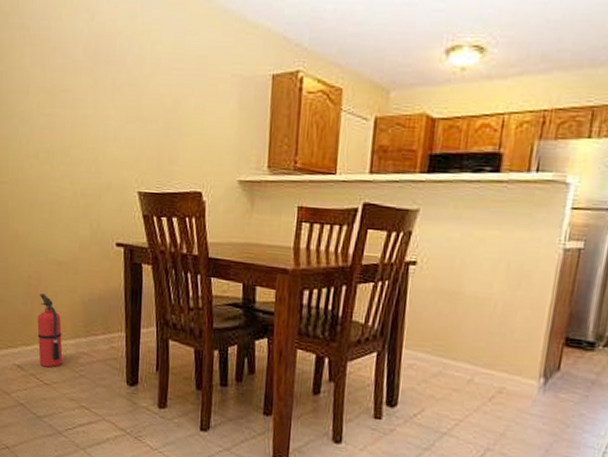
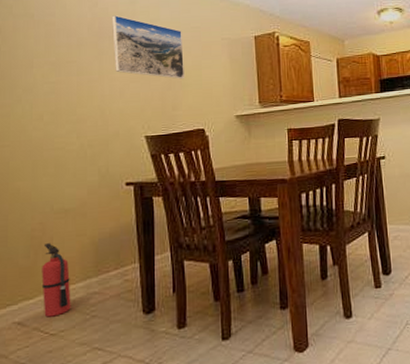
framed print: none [109,33,186,126] -> present [112,15,185,80]

